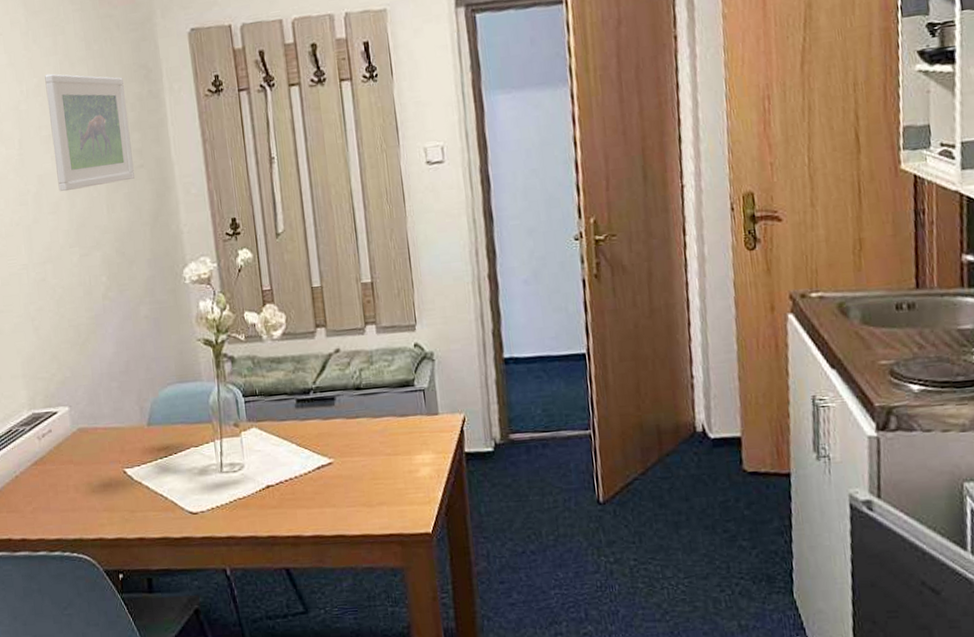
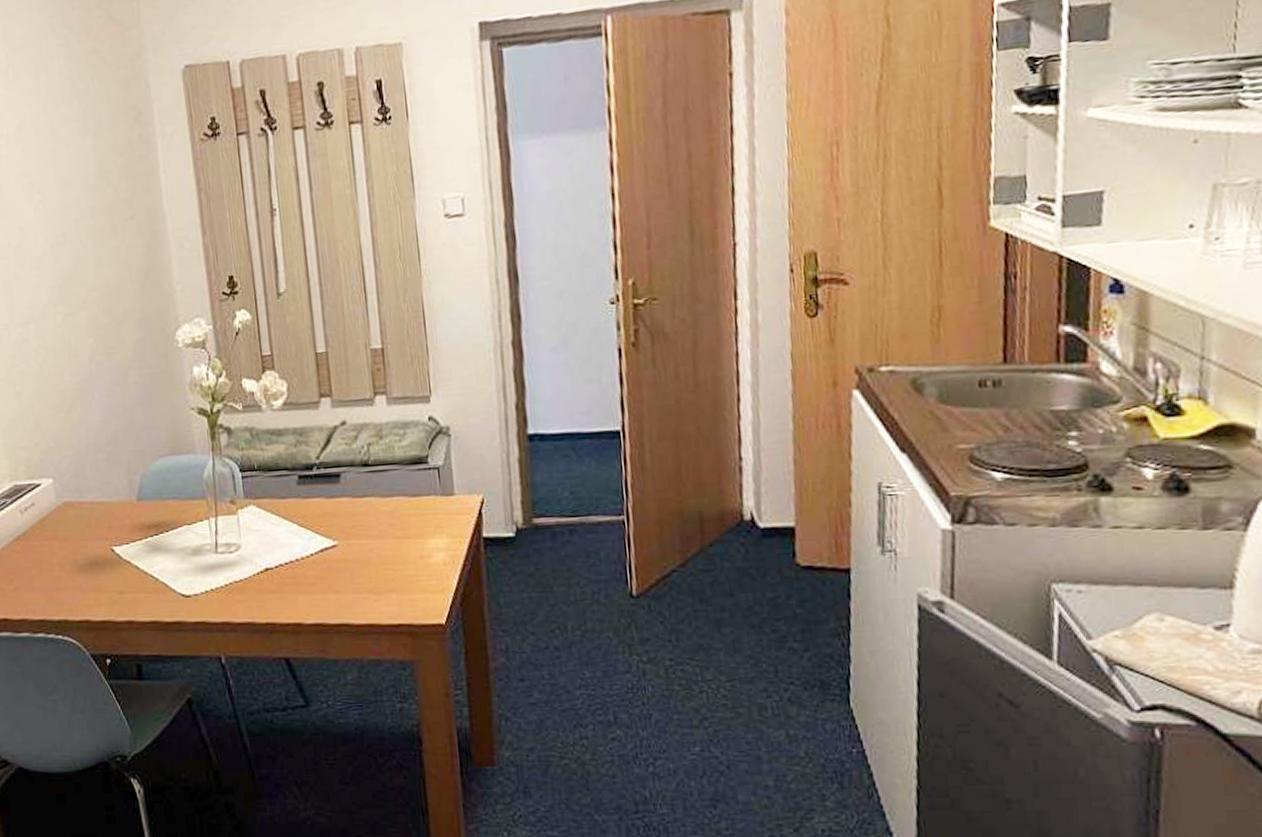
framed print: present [45,74,135,192] -> none [26,115,123,245]

